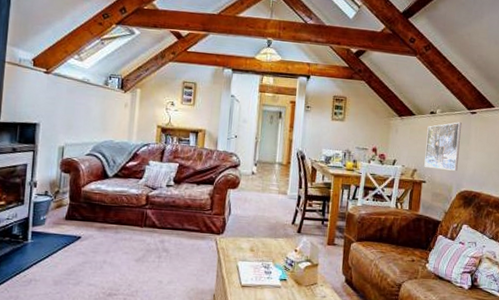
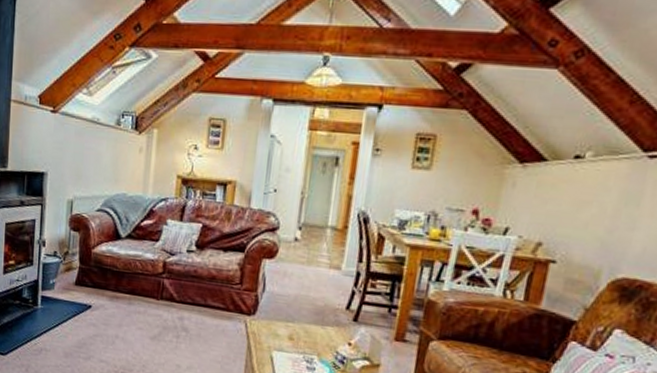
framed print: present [424,122,462,171] -> none [555,171,629,247]

